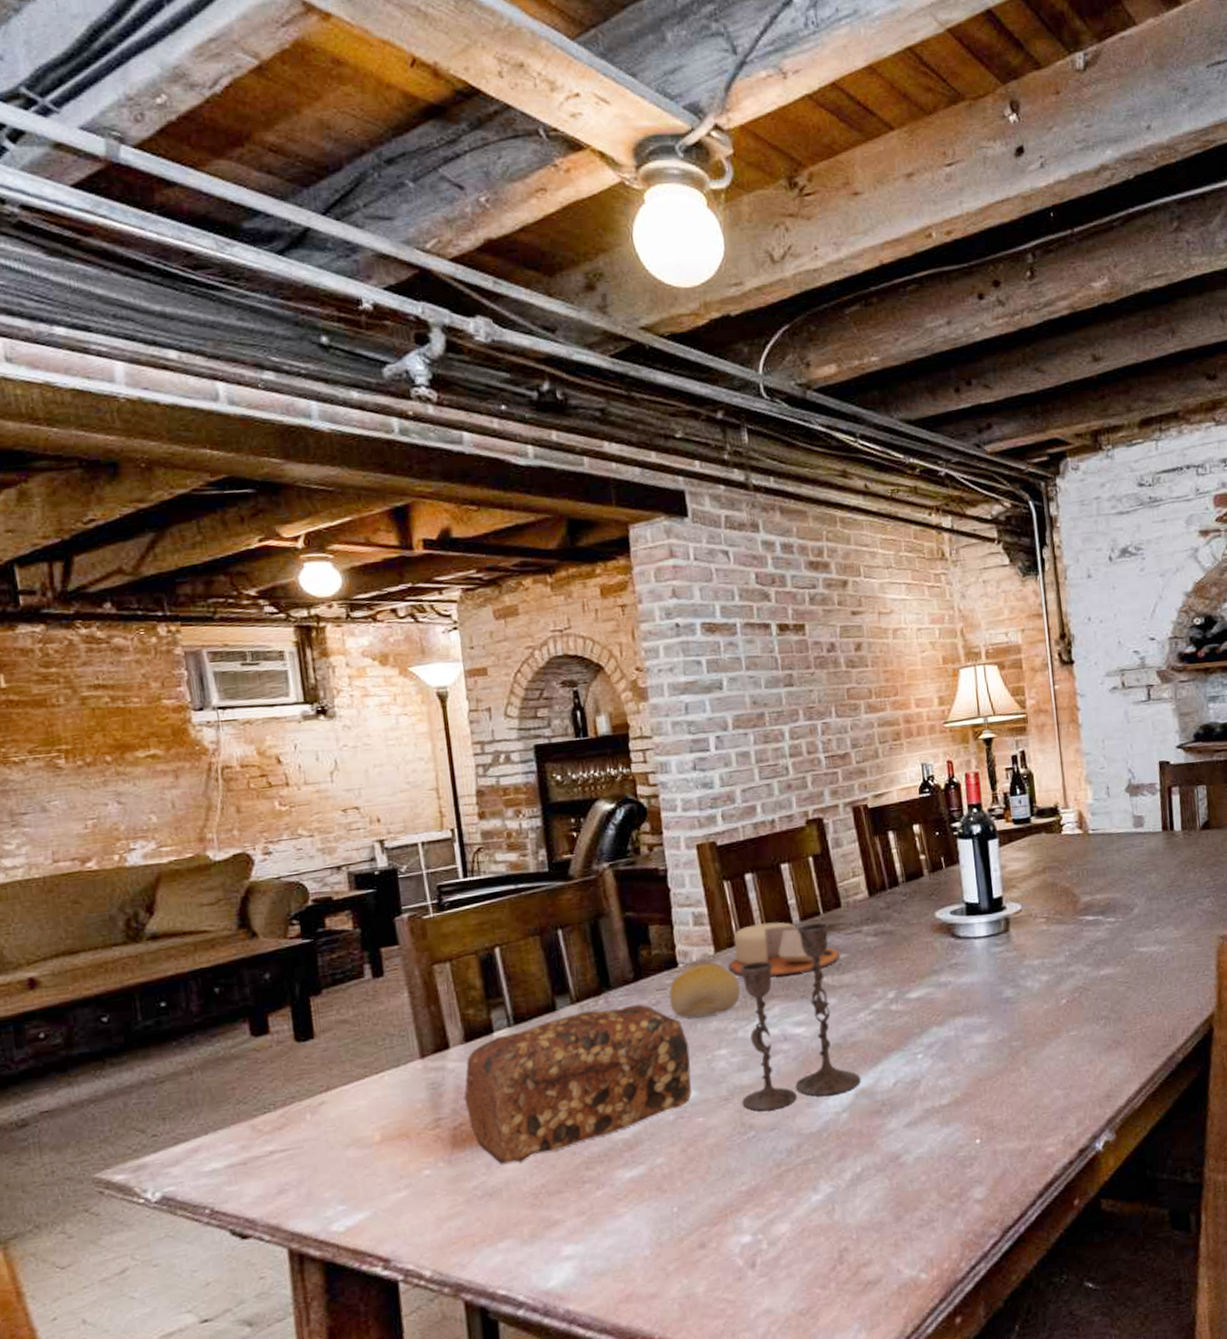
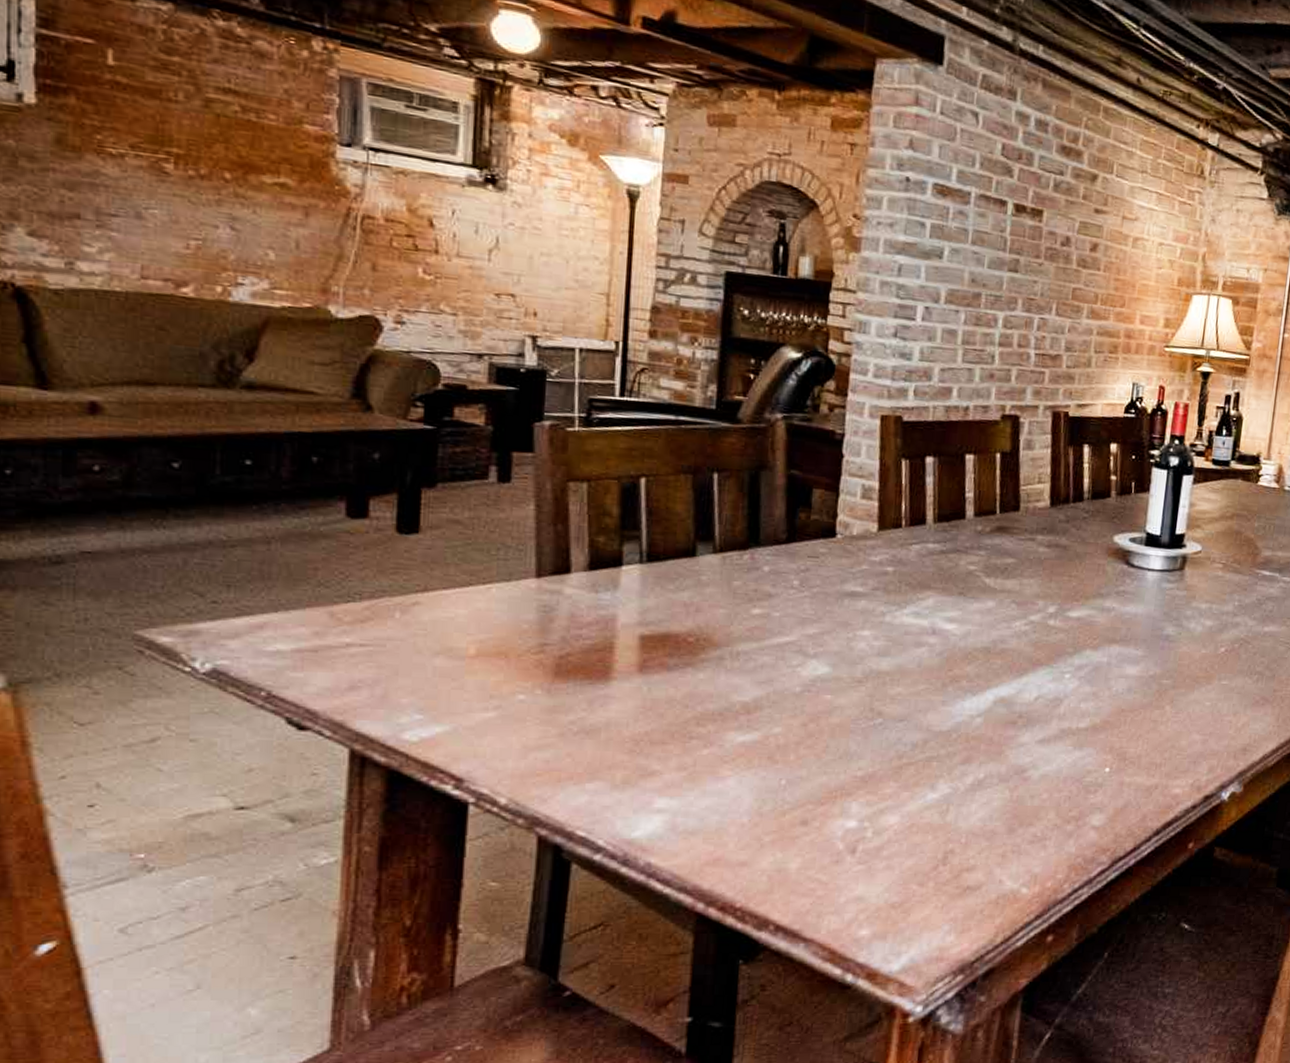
bread loaf: present [464,1004,692,1164] -> none [576,563,832,706]
bread roll: present [668,961,741,1018] -> none [819,537,898,594]
cheese: present [728,922,839,977] -> none [889,510,1007,569]
candlestick: present [739,922,860,1111] -> none [875,520,1004,701]

